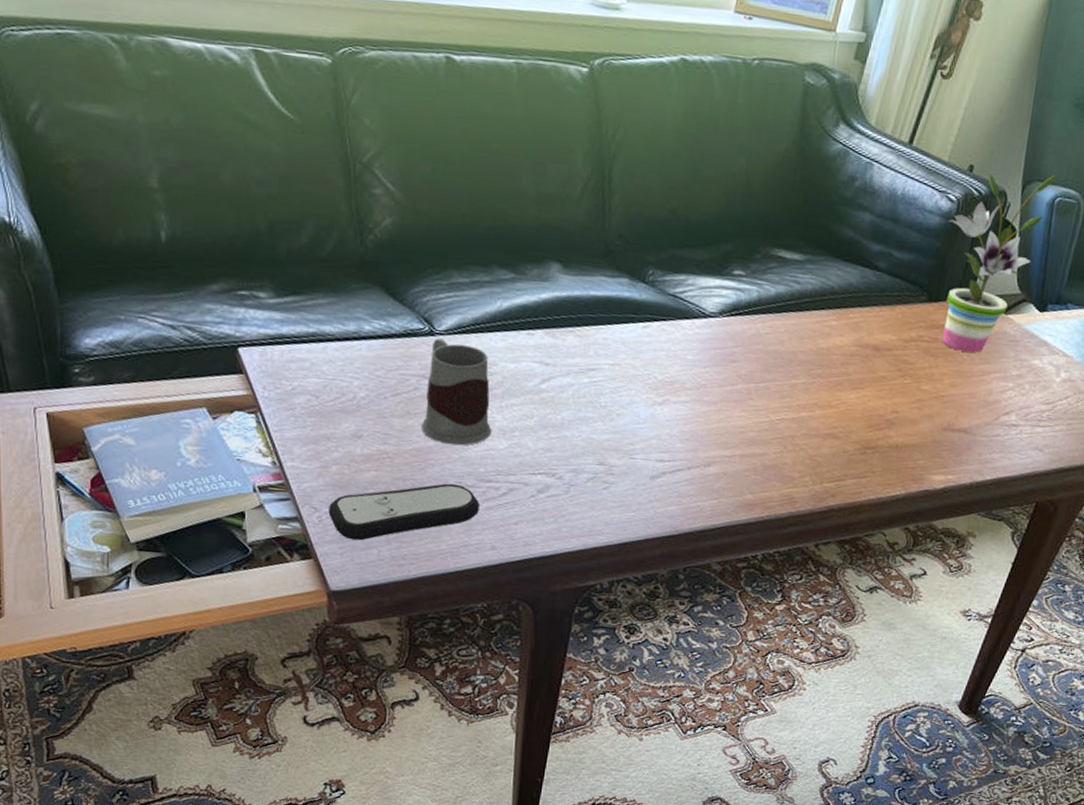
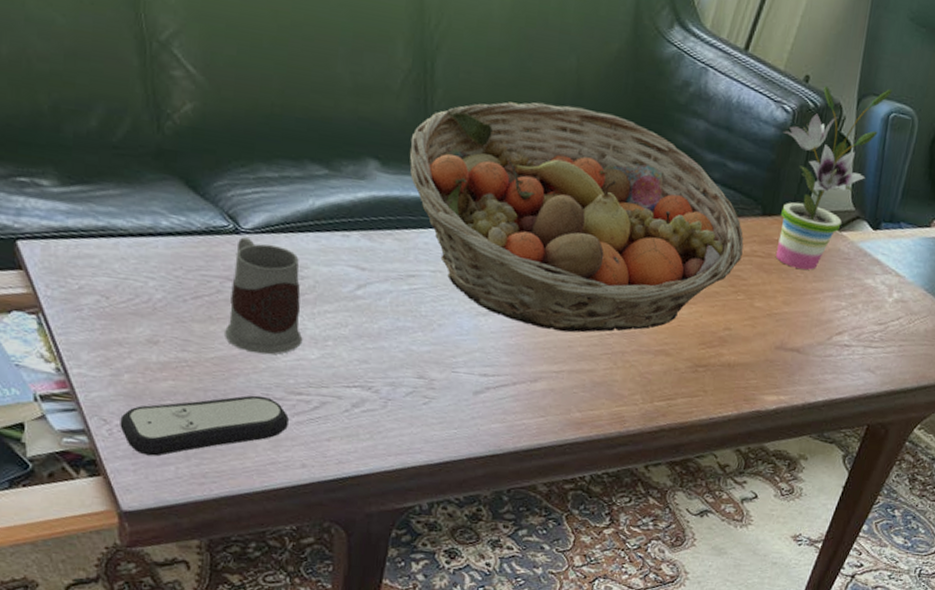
fruit basket: none [589,202,911,419] -> present [409,102,744,333]

